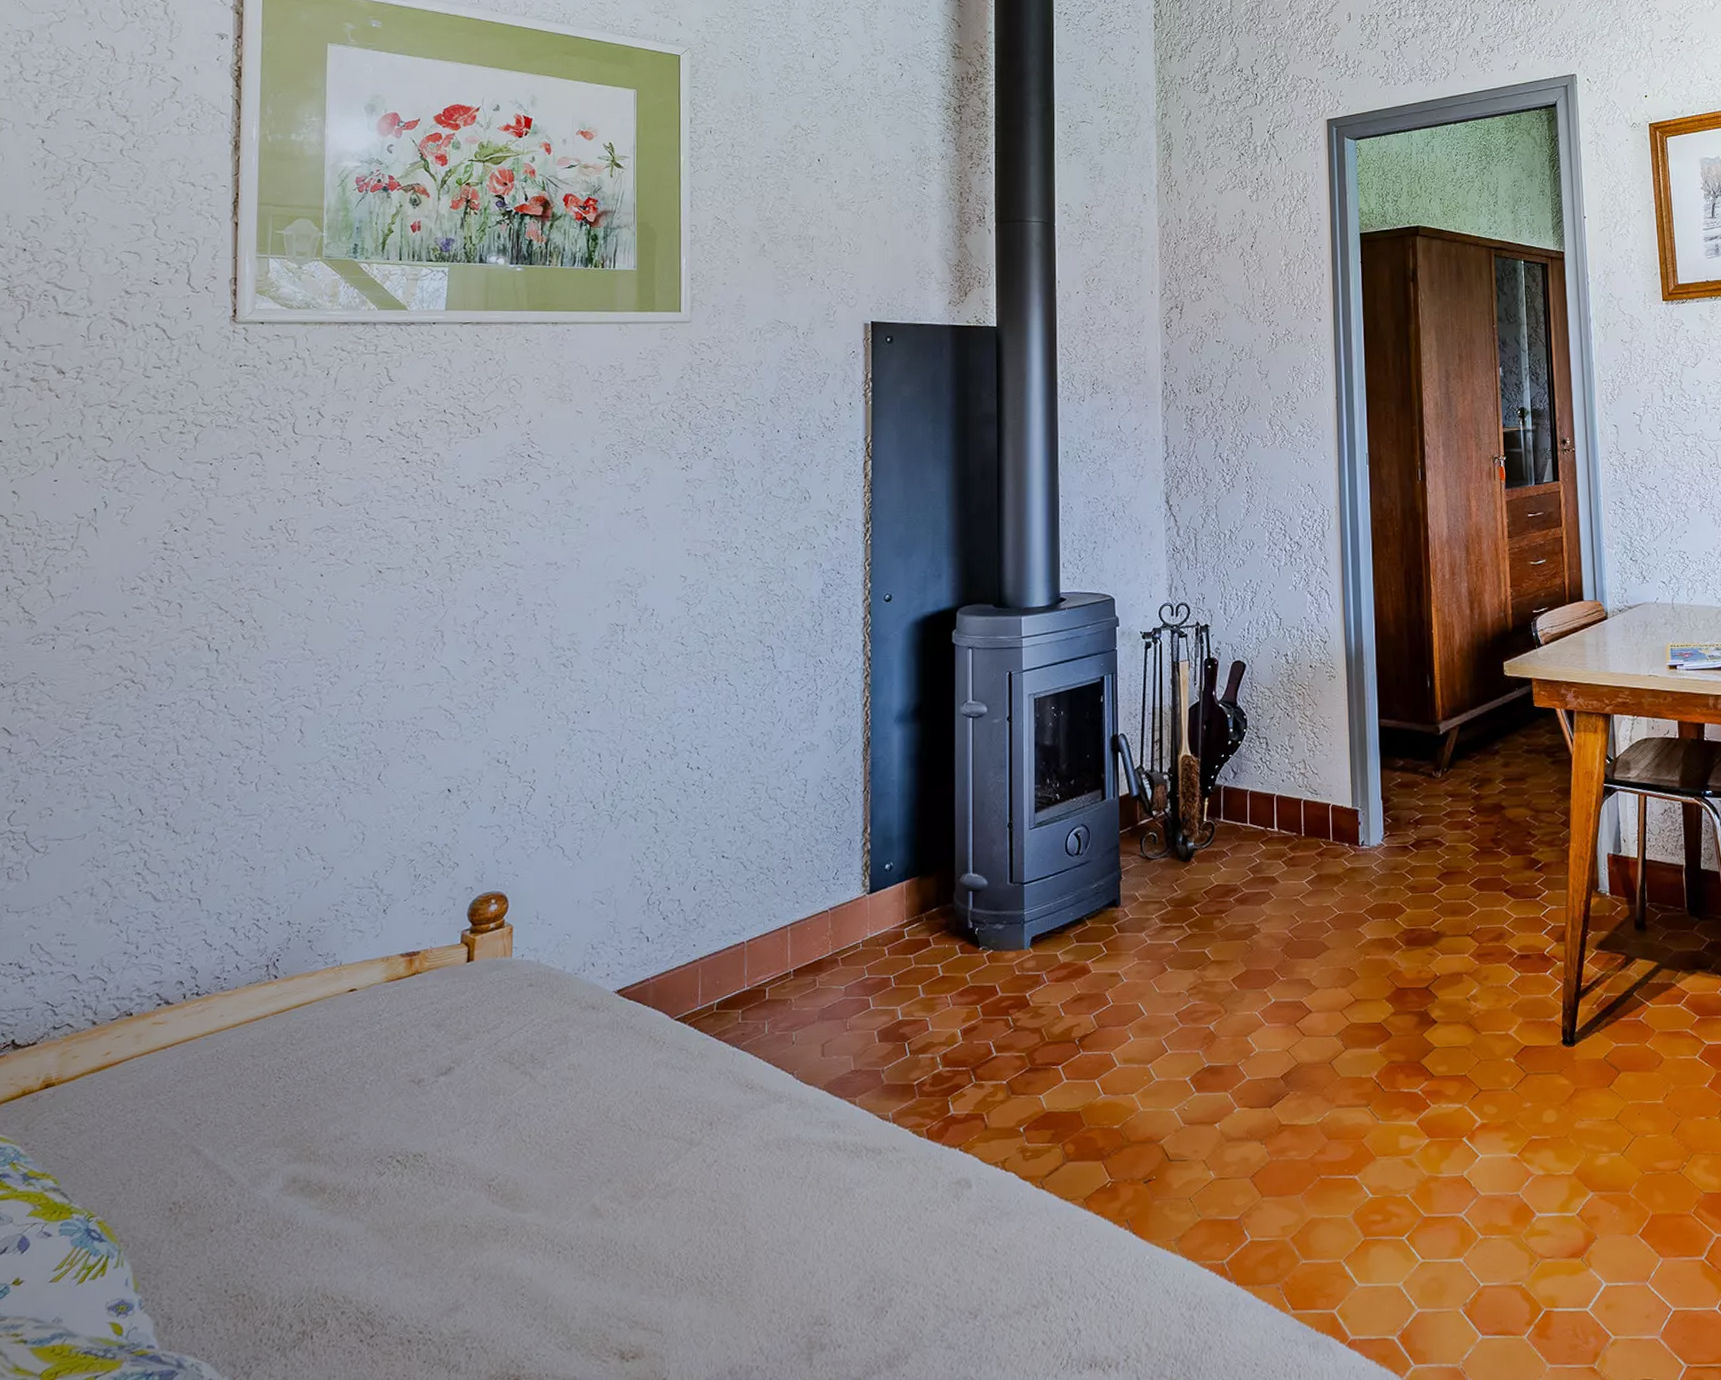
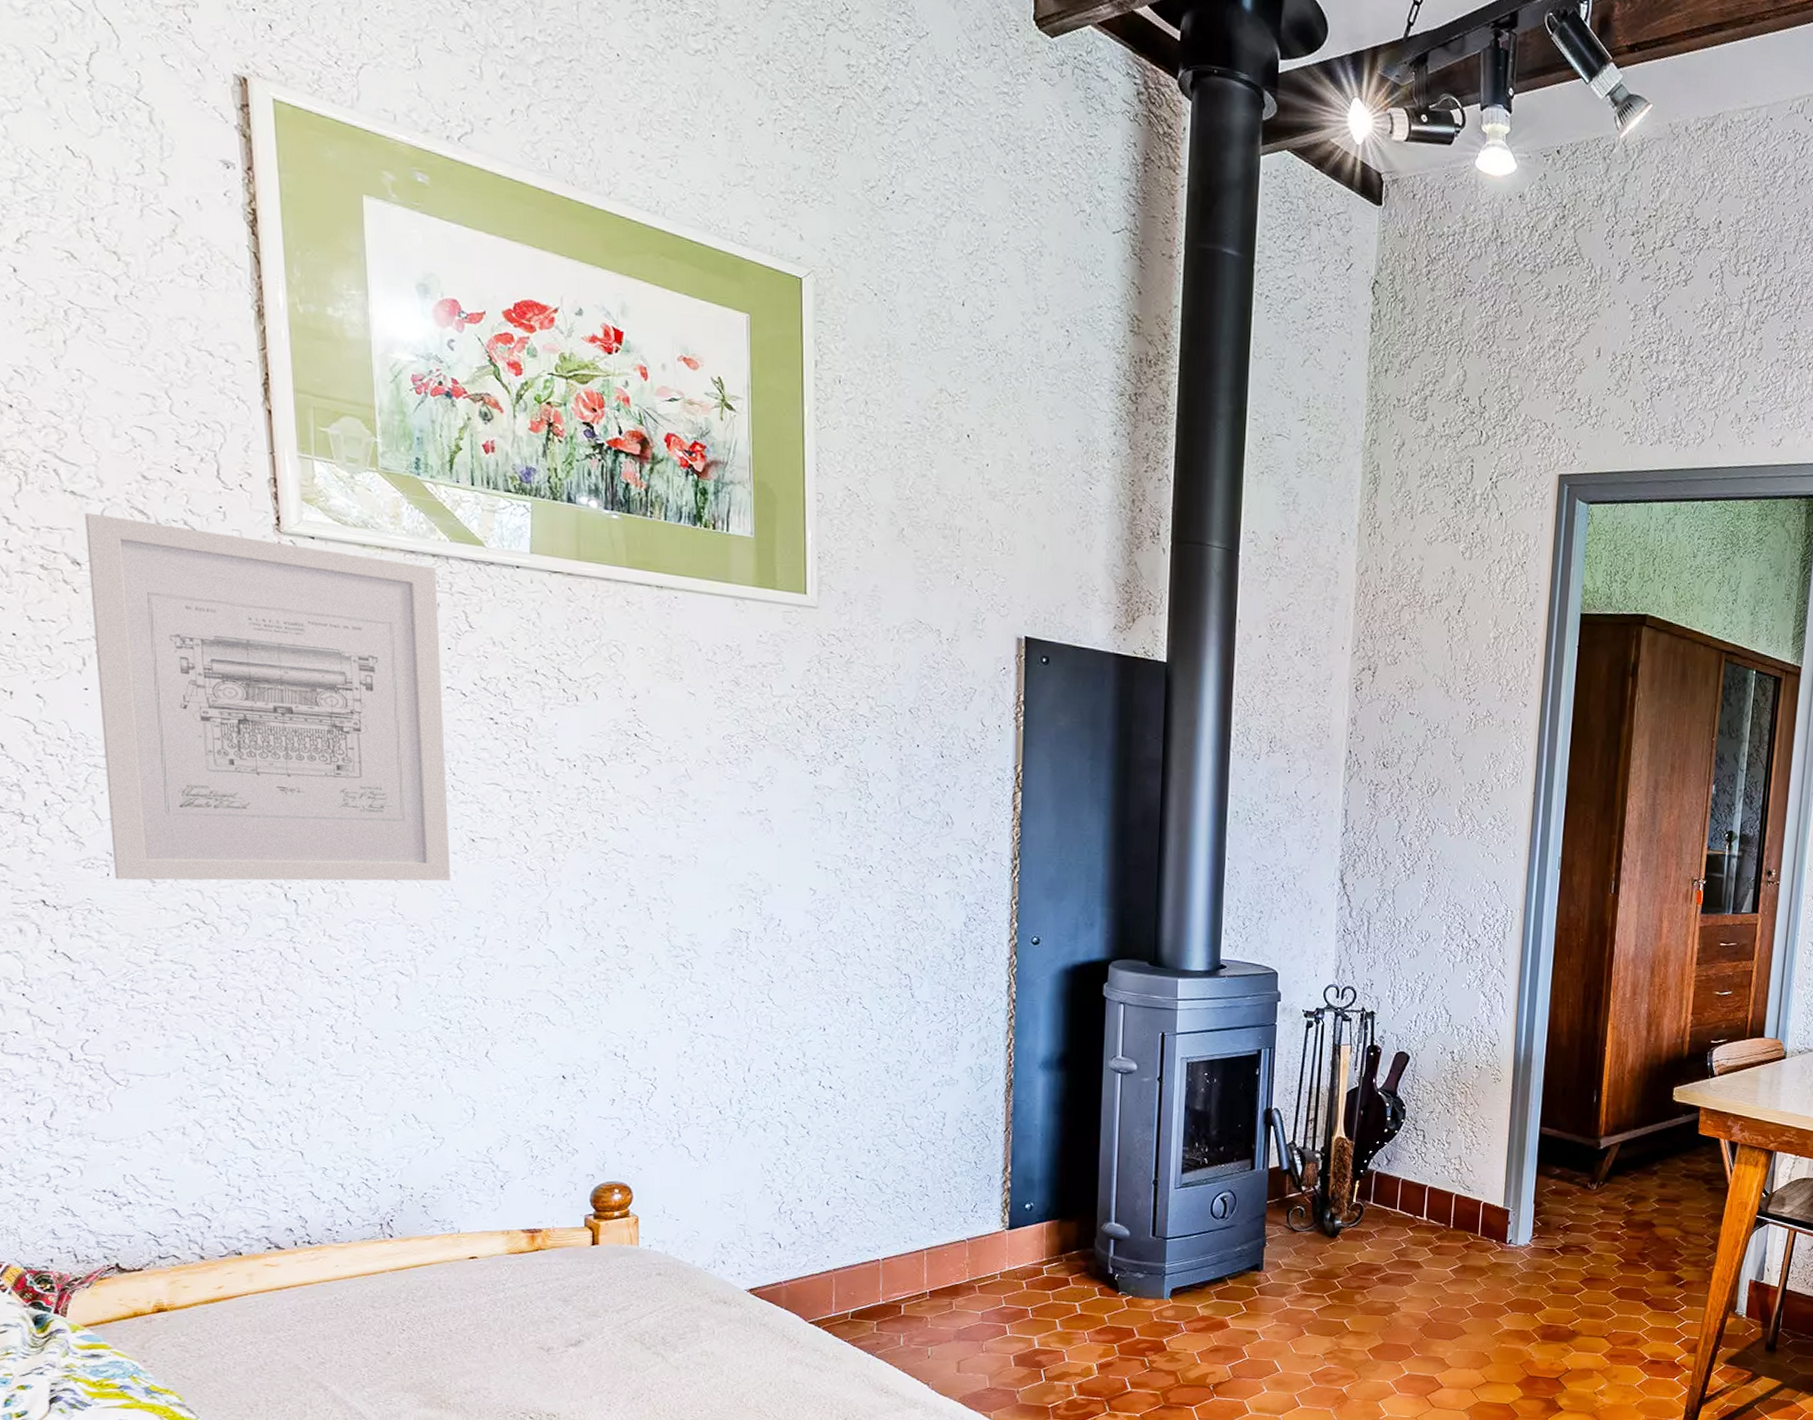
wall art: none [59,328,364,651] -> present [85,512,451,881]

